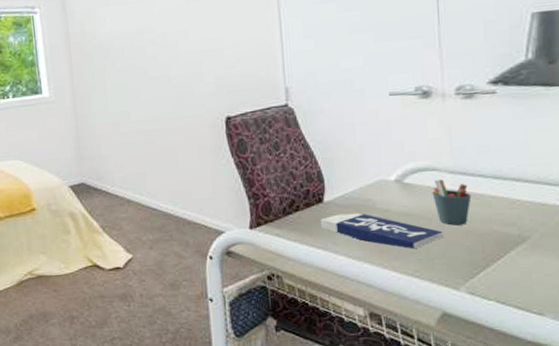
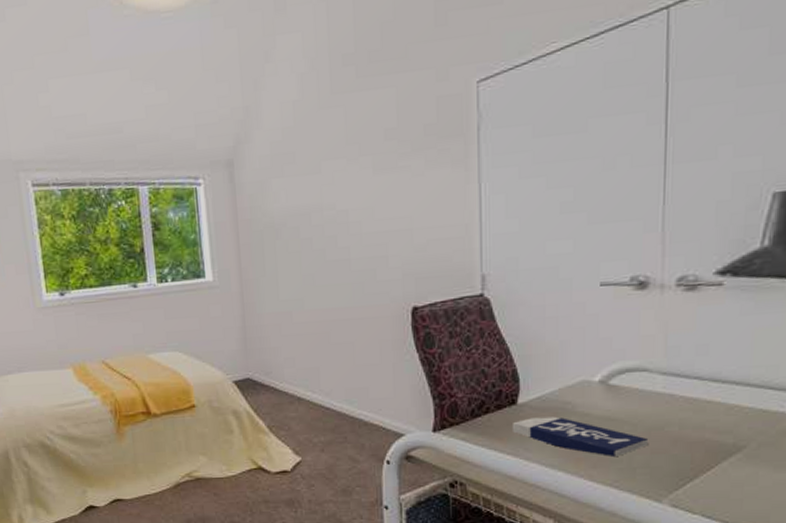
pen holder: present [432,180,472,226] -> none [640,382,684,432]

